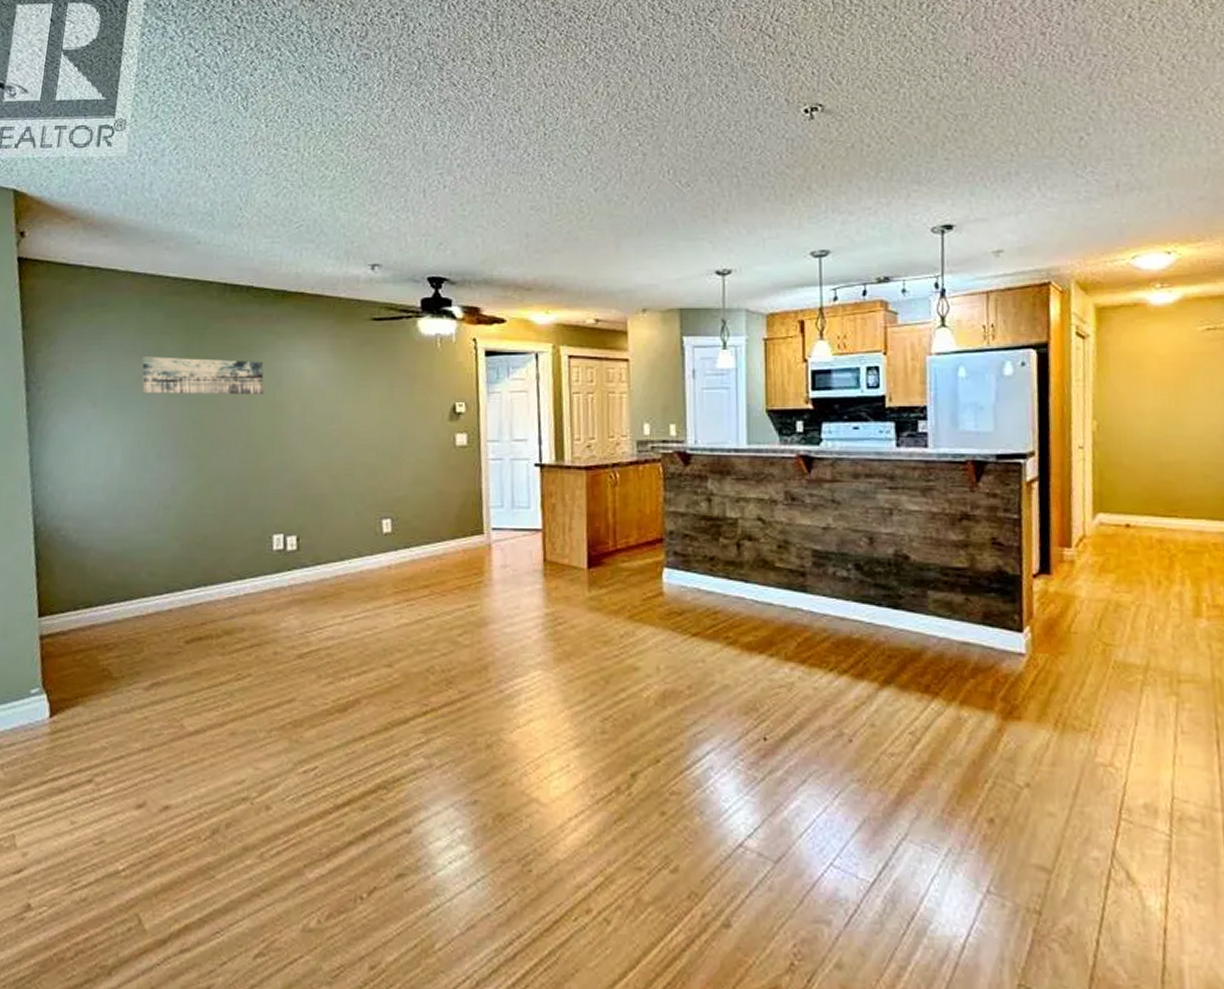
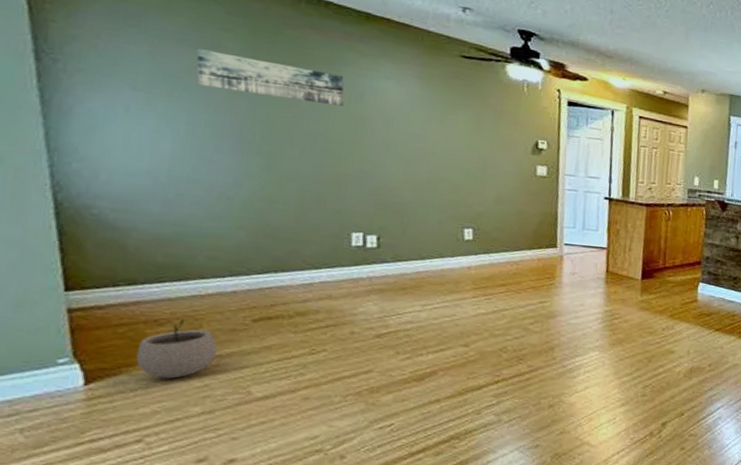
plant pot: none [89,643,155,710] -> present [136,319,217,379]

